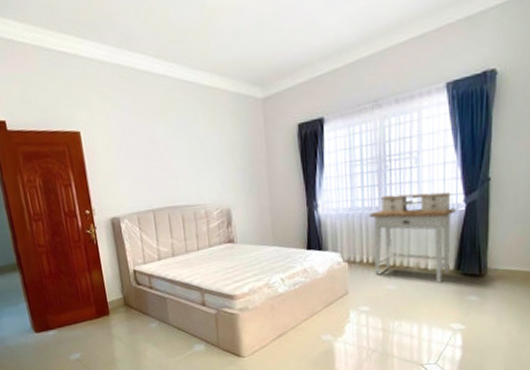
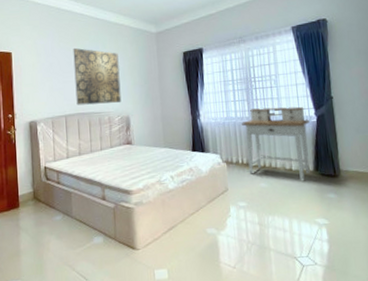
wall art: none [156,122,221,197] -> present [73,47,122,106]

